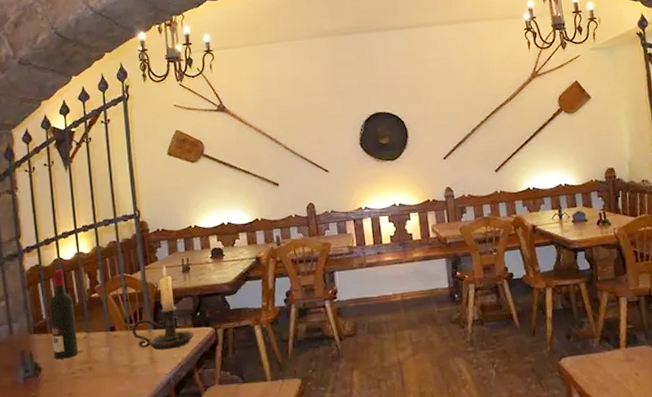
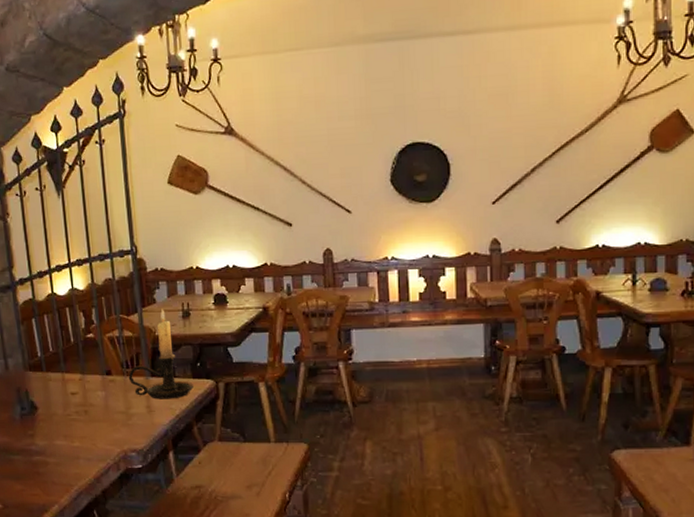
wine bottle: present [48,269,79,360] -> none [43,306,74,400]

